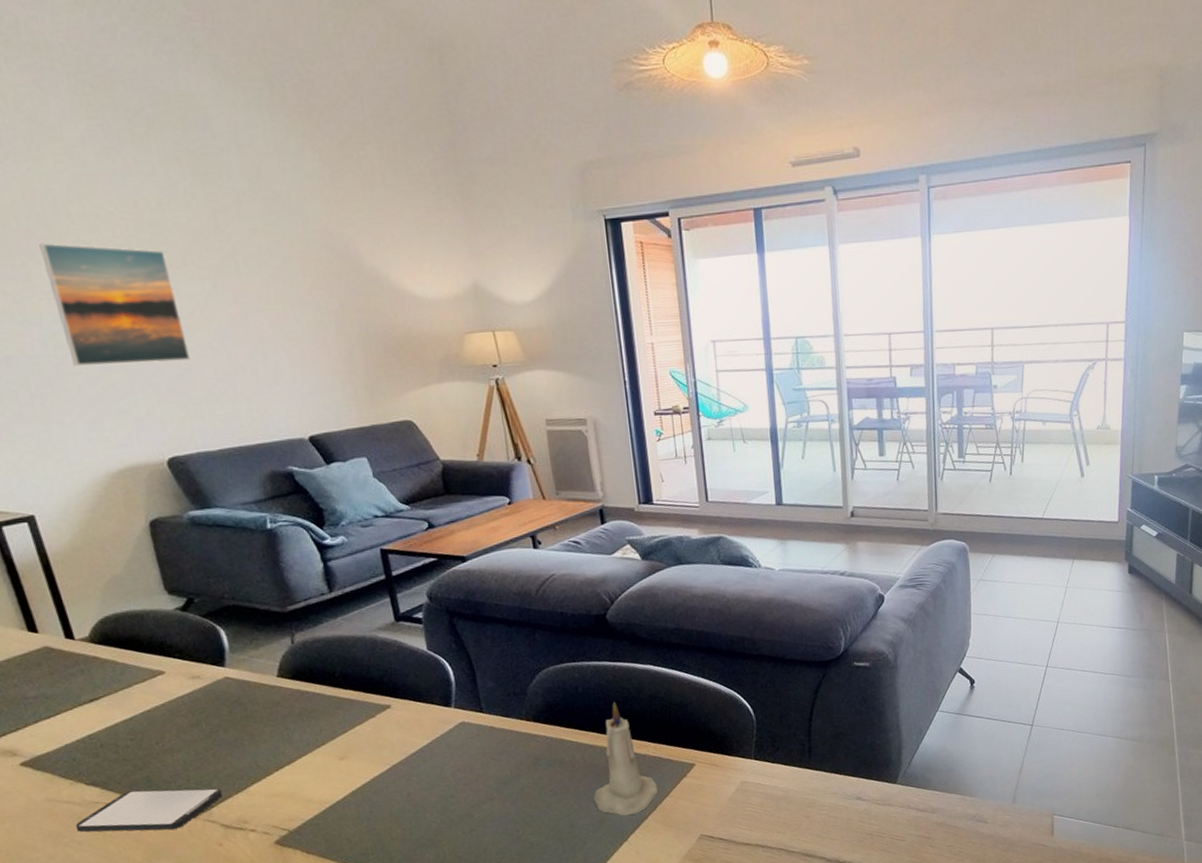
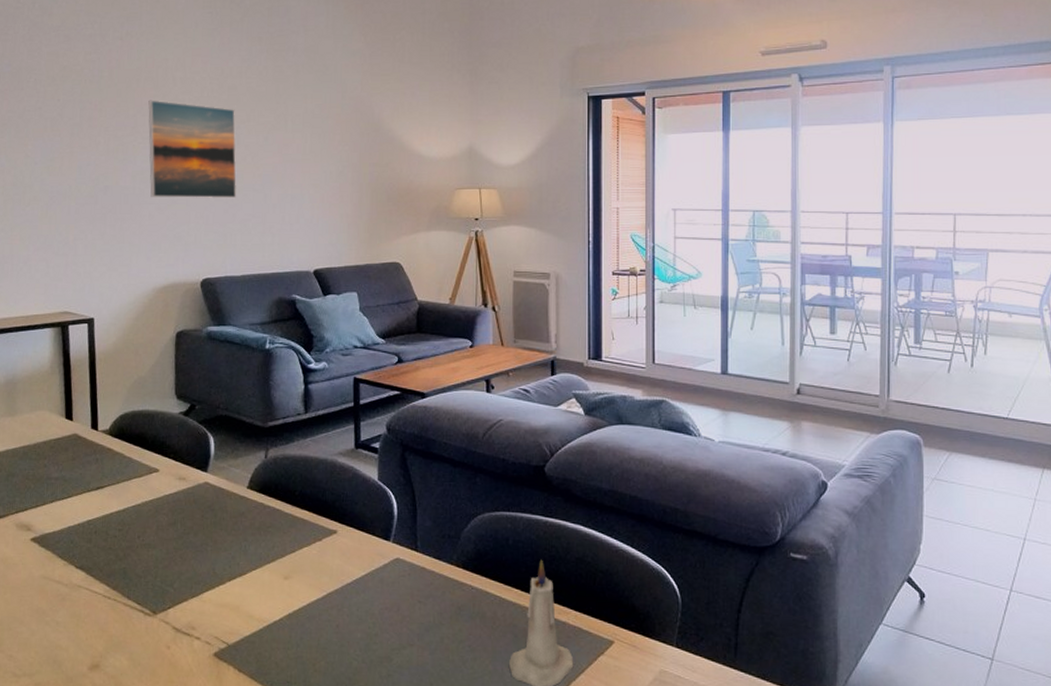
smartphone: present [75,788,223,832] -> none [58,580,180,625]

